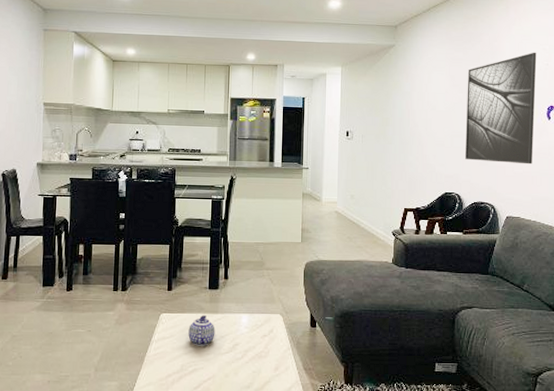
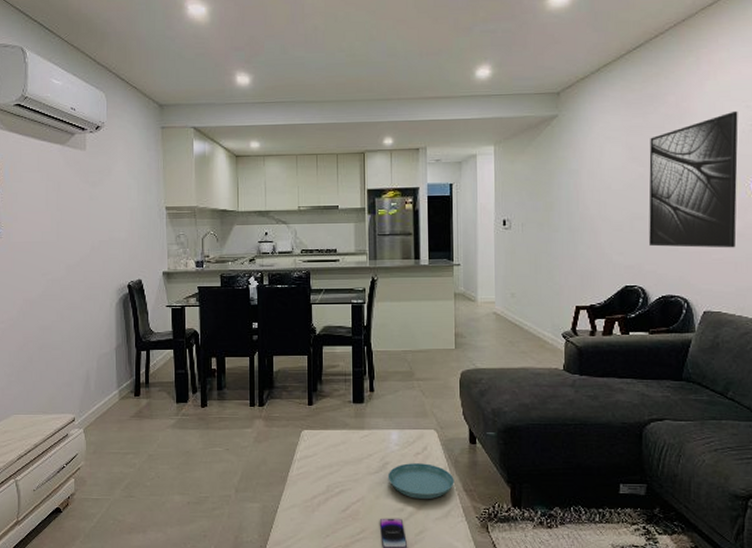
teapot: present [188,315,215,346] -> none [333,432,363,465]
saucer: none [237,344,296,377] -> present [387,463,454,499]

